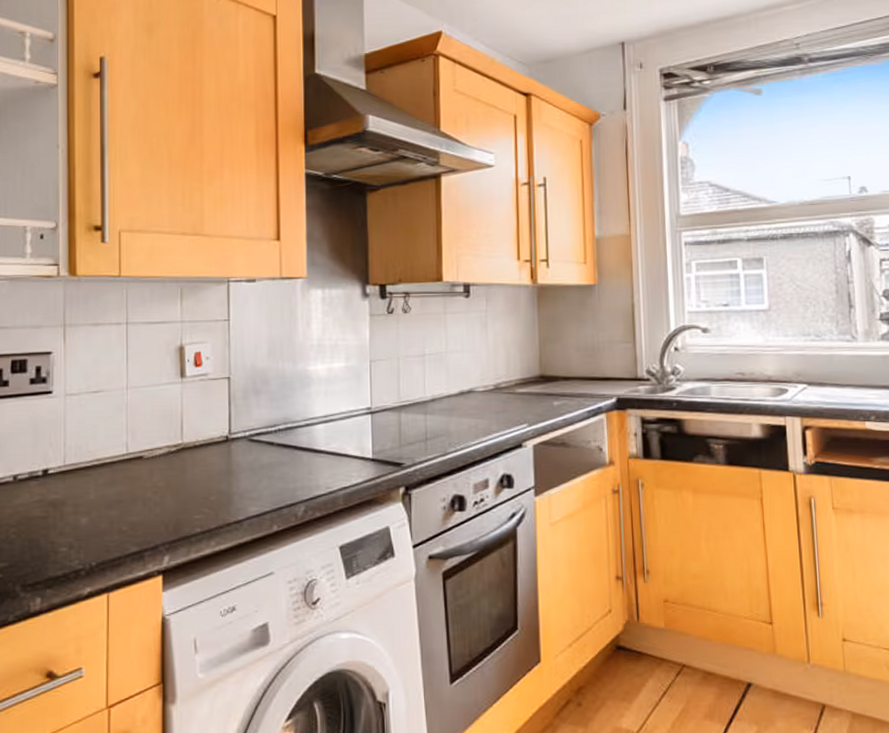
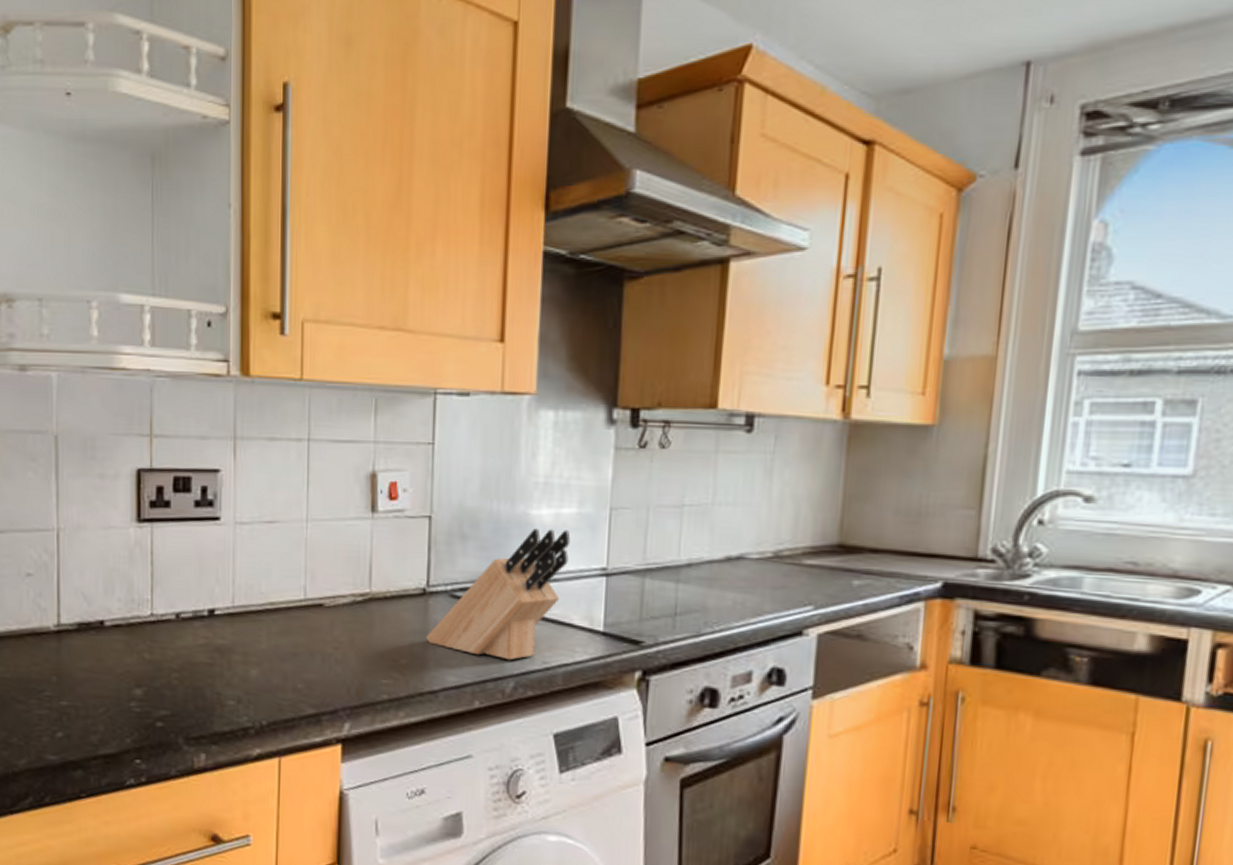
knife block: none [230,380,341,489] -> present [426,528,571,661]

